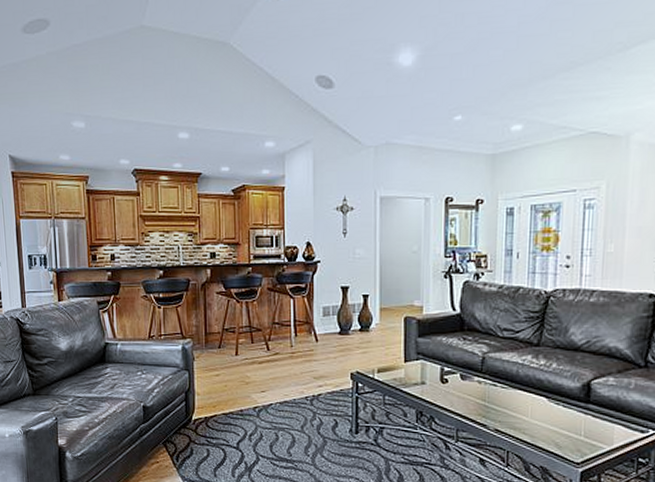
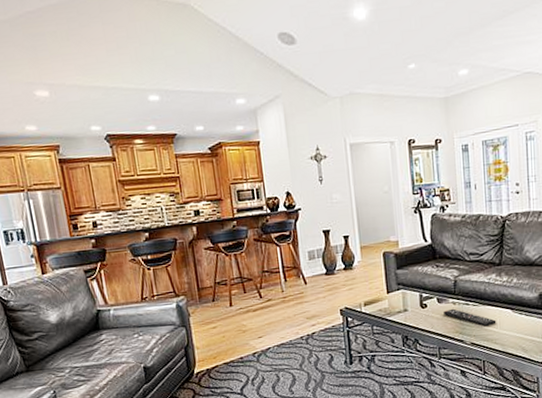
remote control: none [466,388,528,413] -> present [444,308,497,327]

